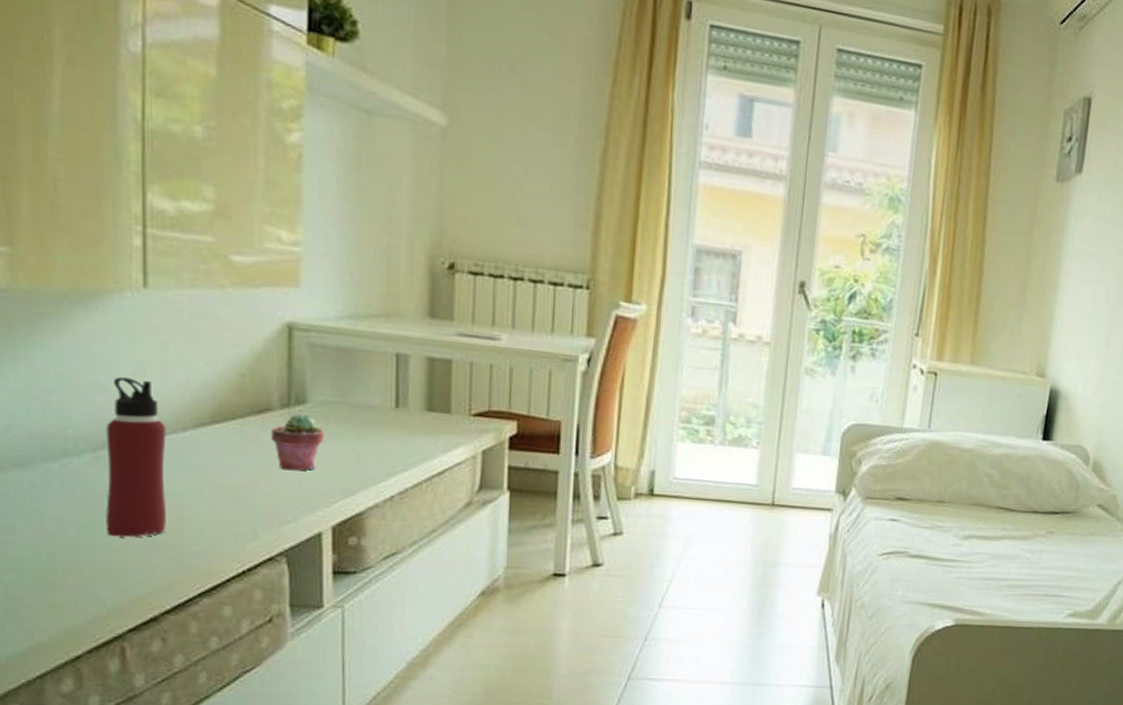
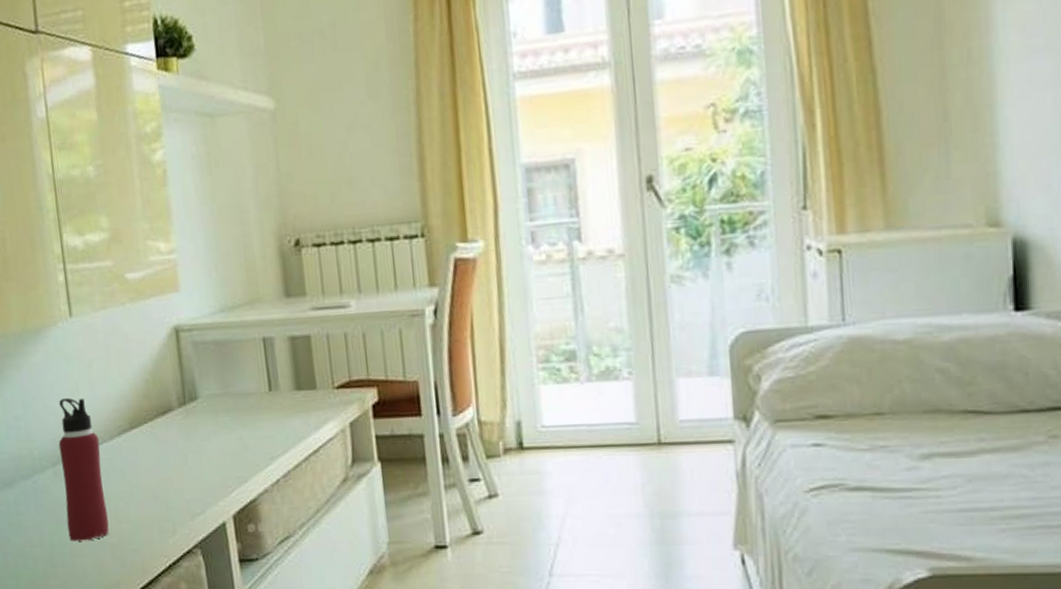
potted succulent: present [271,413,324,471] -> none [174,409,216,465]

